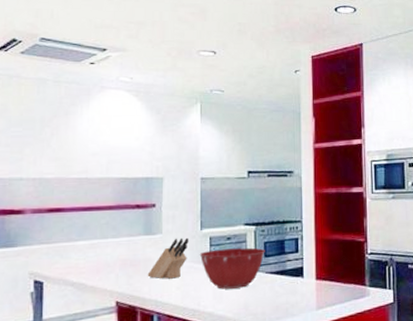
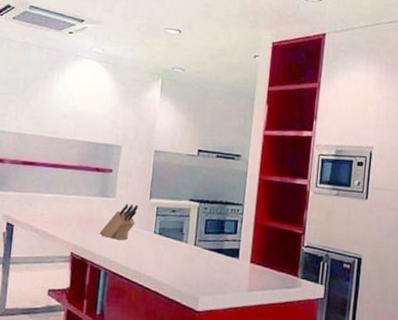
mixing bowl: present [199,247,265,289] -> none [146,219,206,259]

